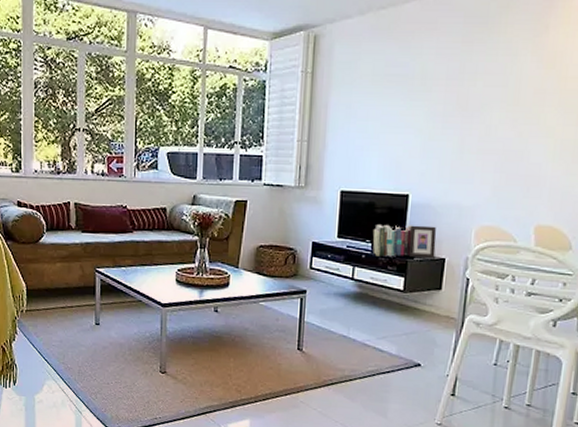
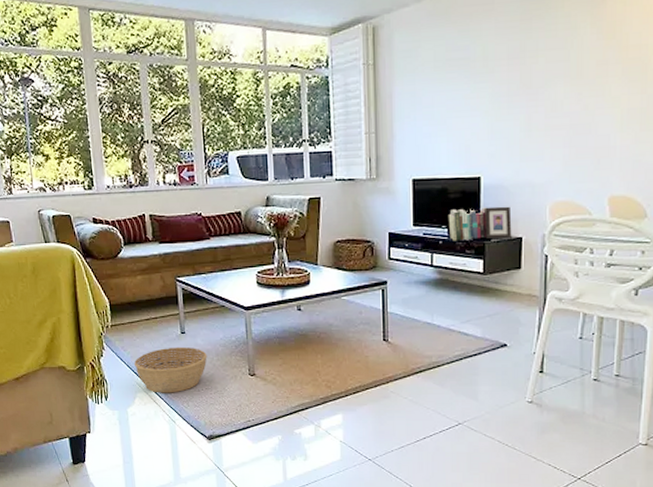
basket: none [46,337,120,384] -> present [134,346,207,393]

